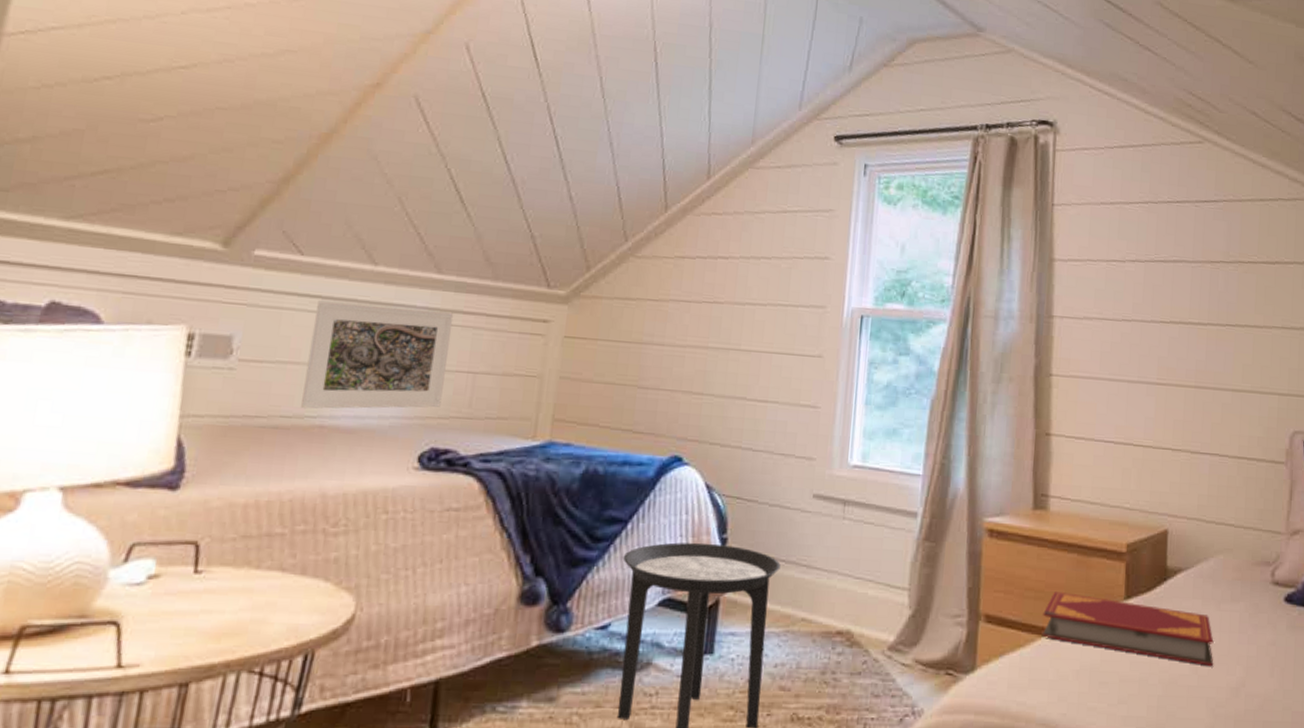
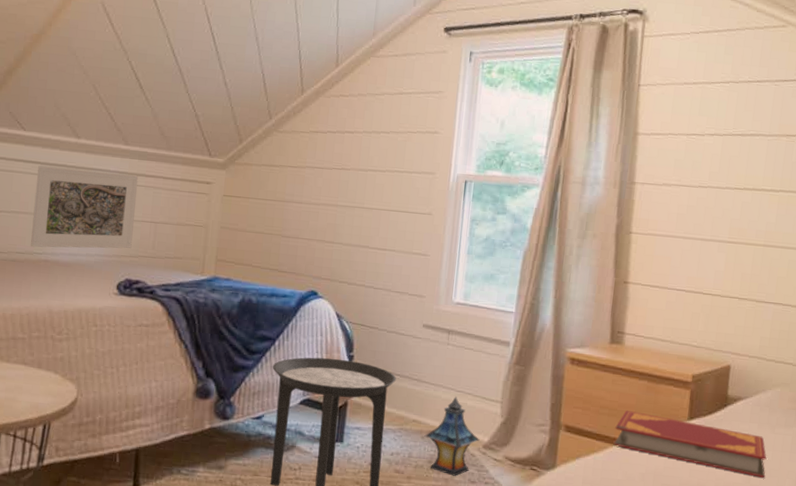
lantern: none [816,585,884,690] -> present [424,396,480,476]

